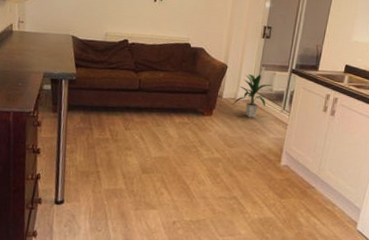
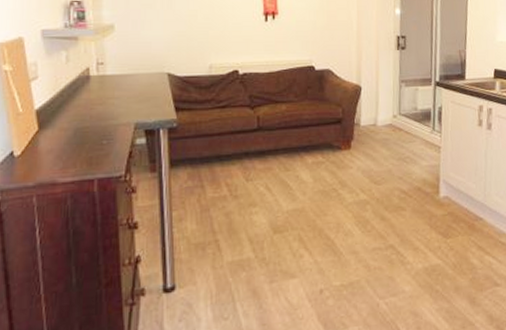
indoor plant: present [232,73,274,118] -> none [373,91,419,145]

